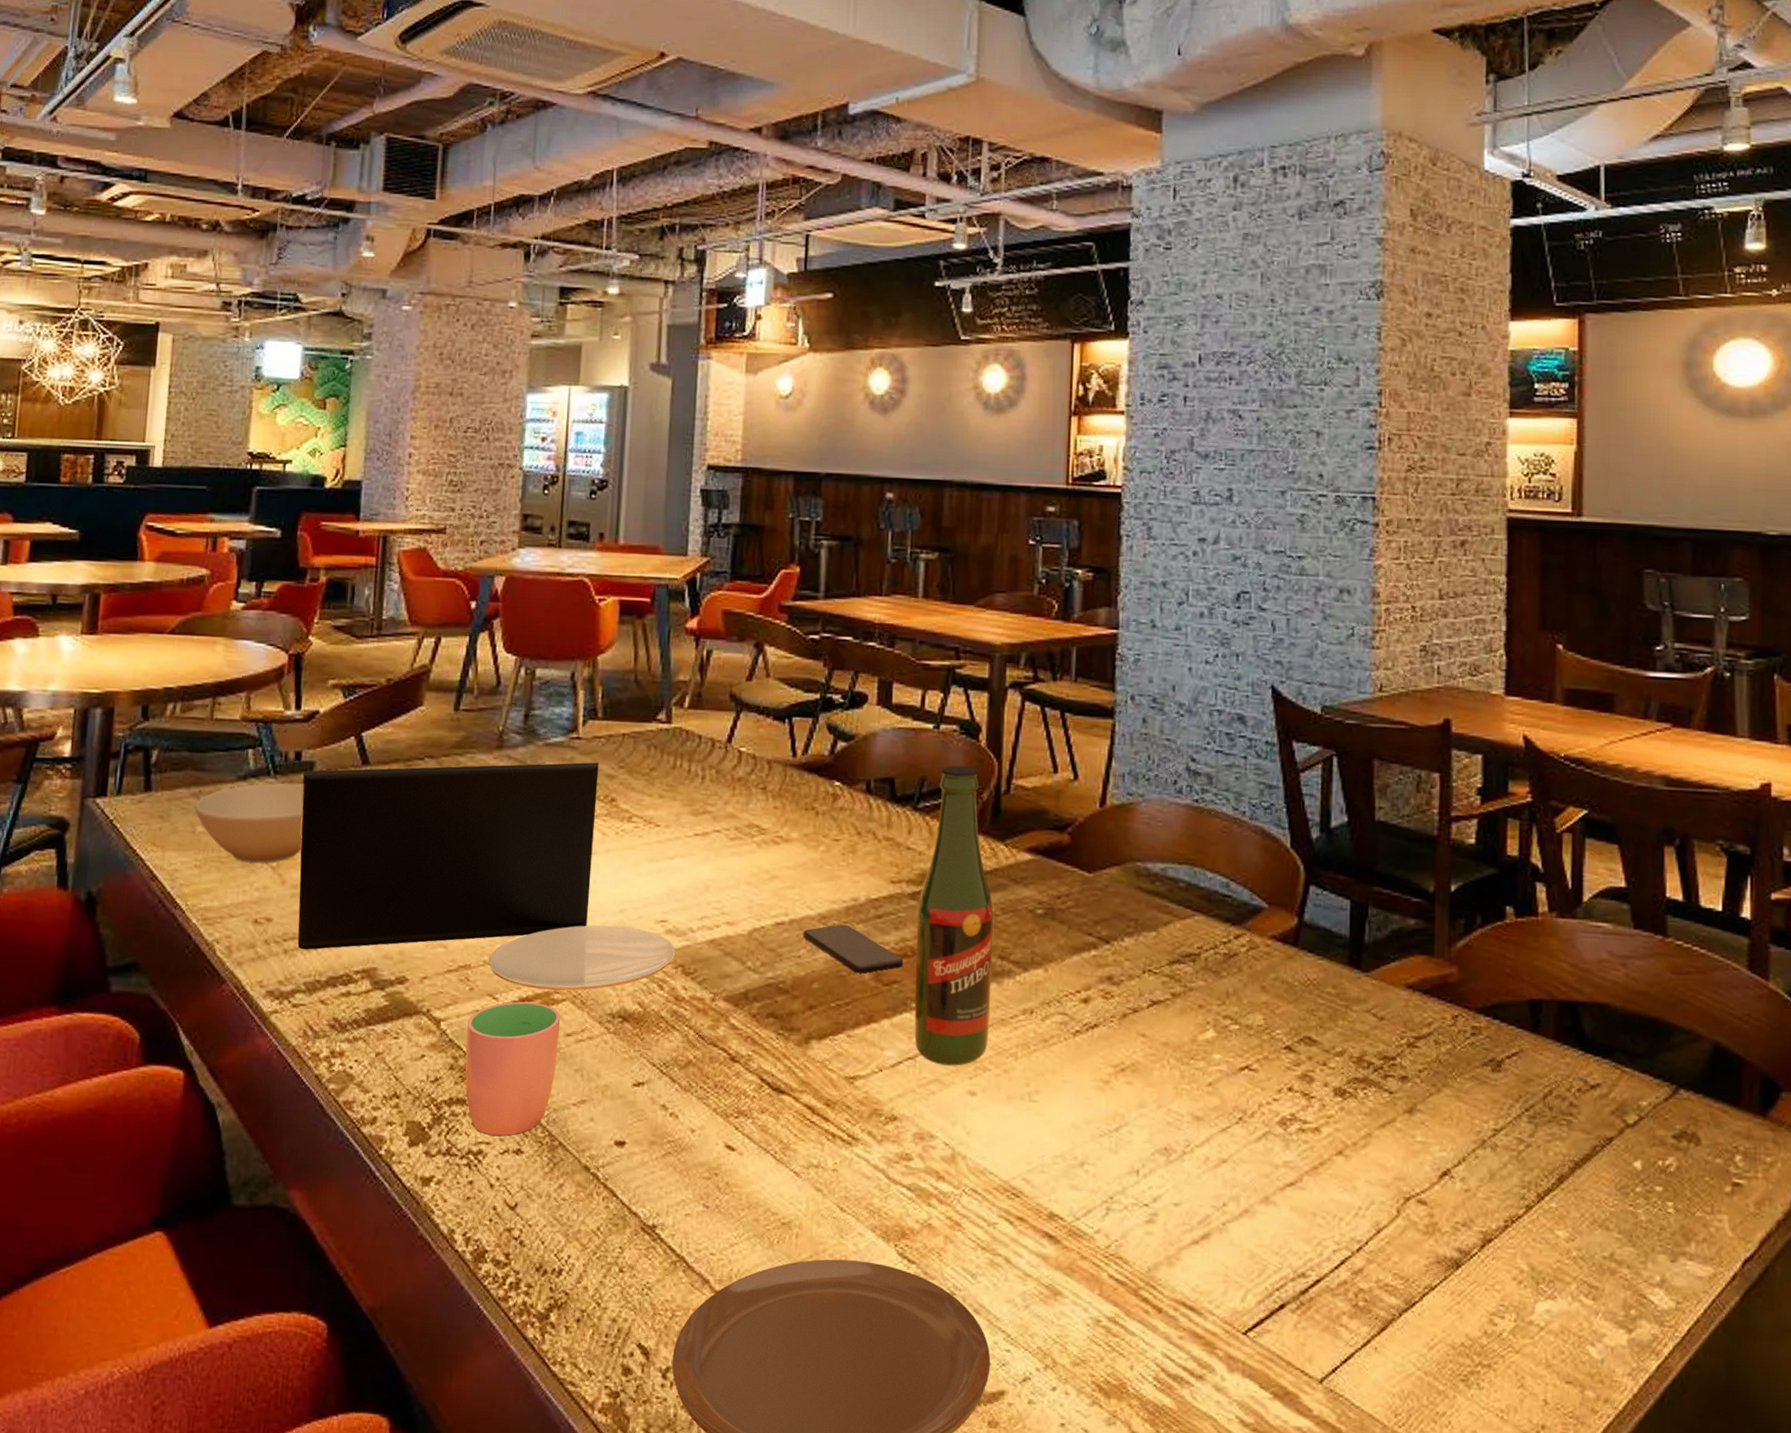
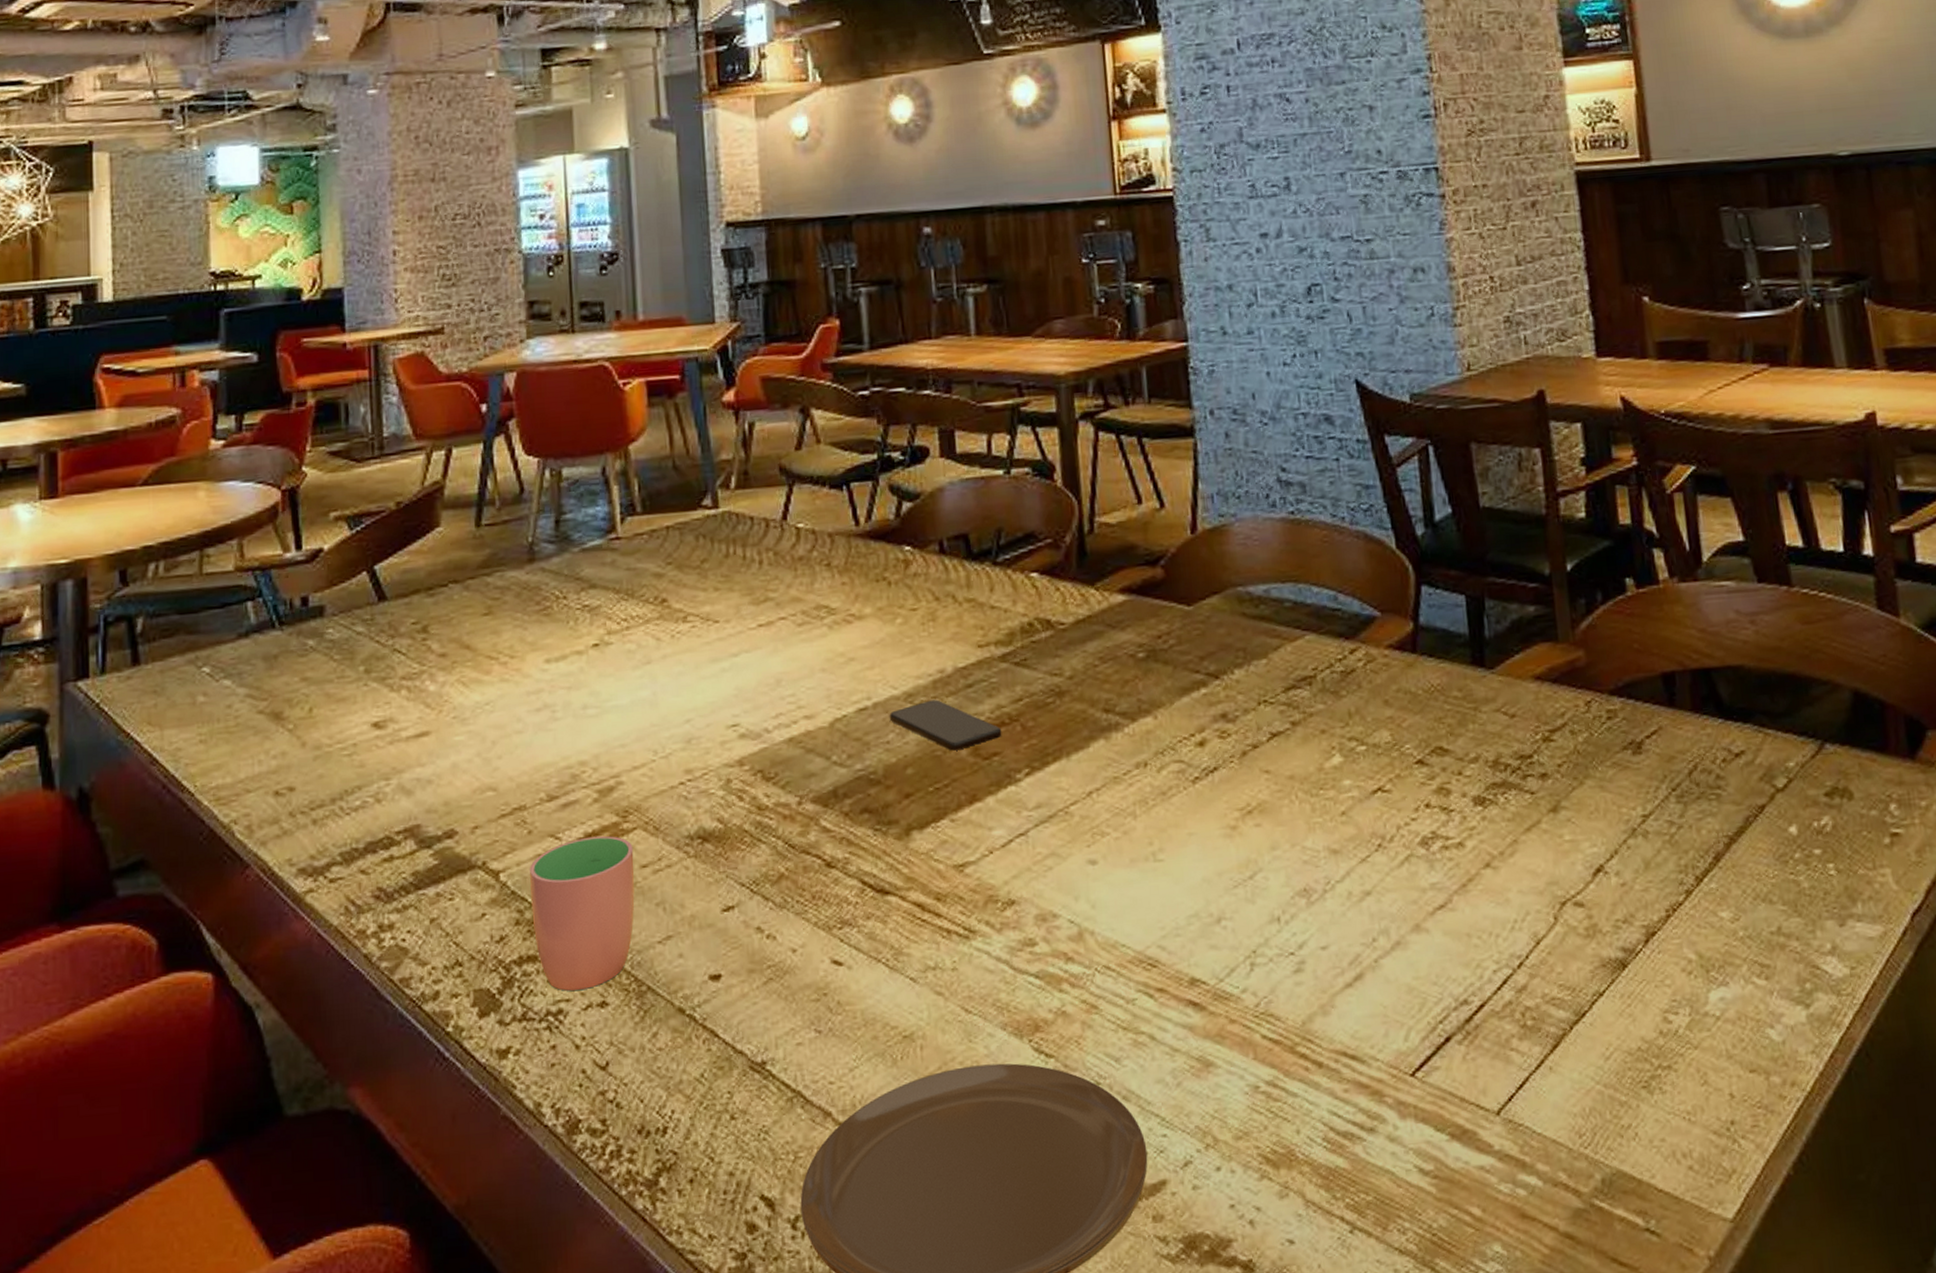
bowl: present [194,782,304,864] -> none [191,631,320,729]
laptop: present [297,762,599,950] -> none [313,561,651,817]
plate: present [488,925,676,991] -> none [546,737,753,821]
beer bottle: present [914,765,993,1066] -> none [1010,510,1103,837]

